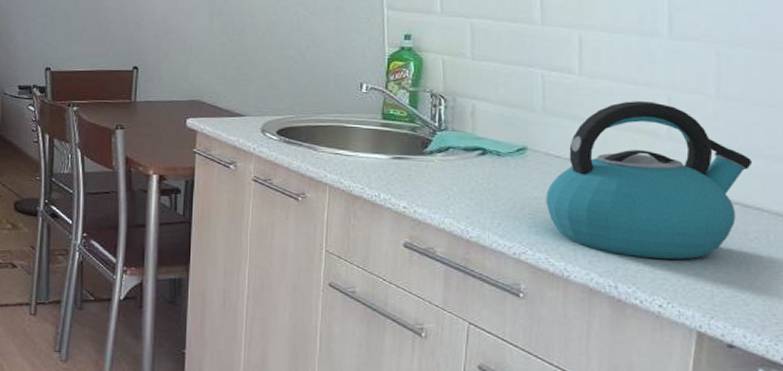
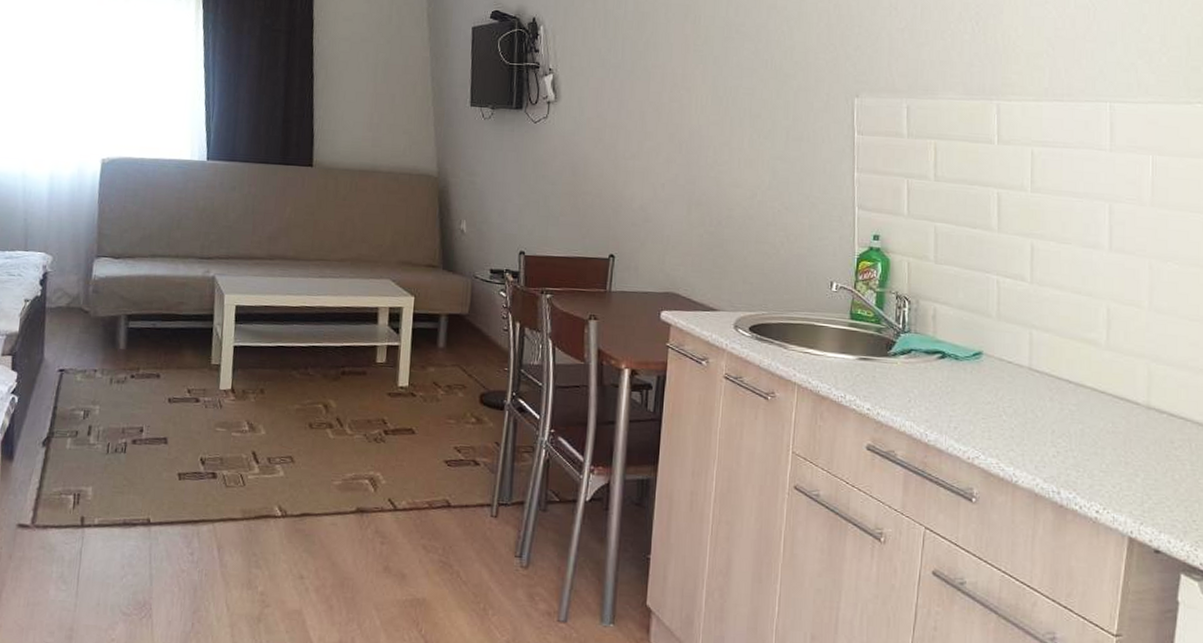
kettle: present [546,101,751,260] -> none [998,310,1177,466]

